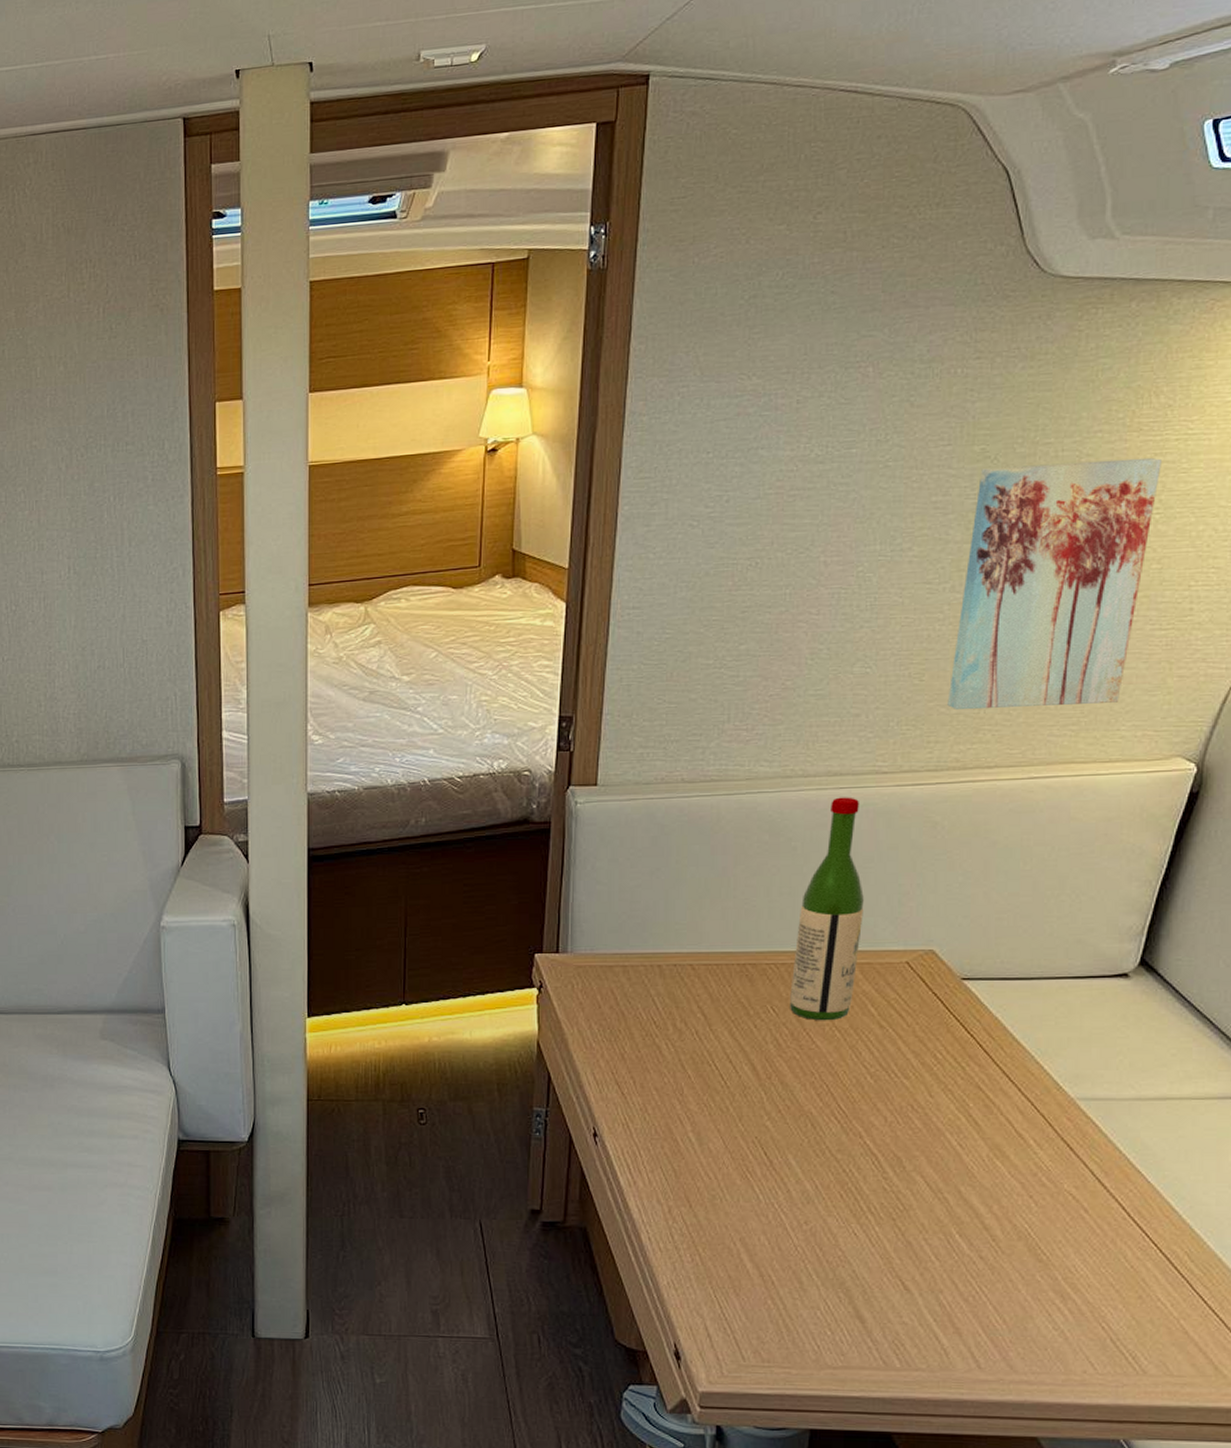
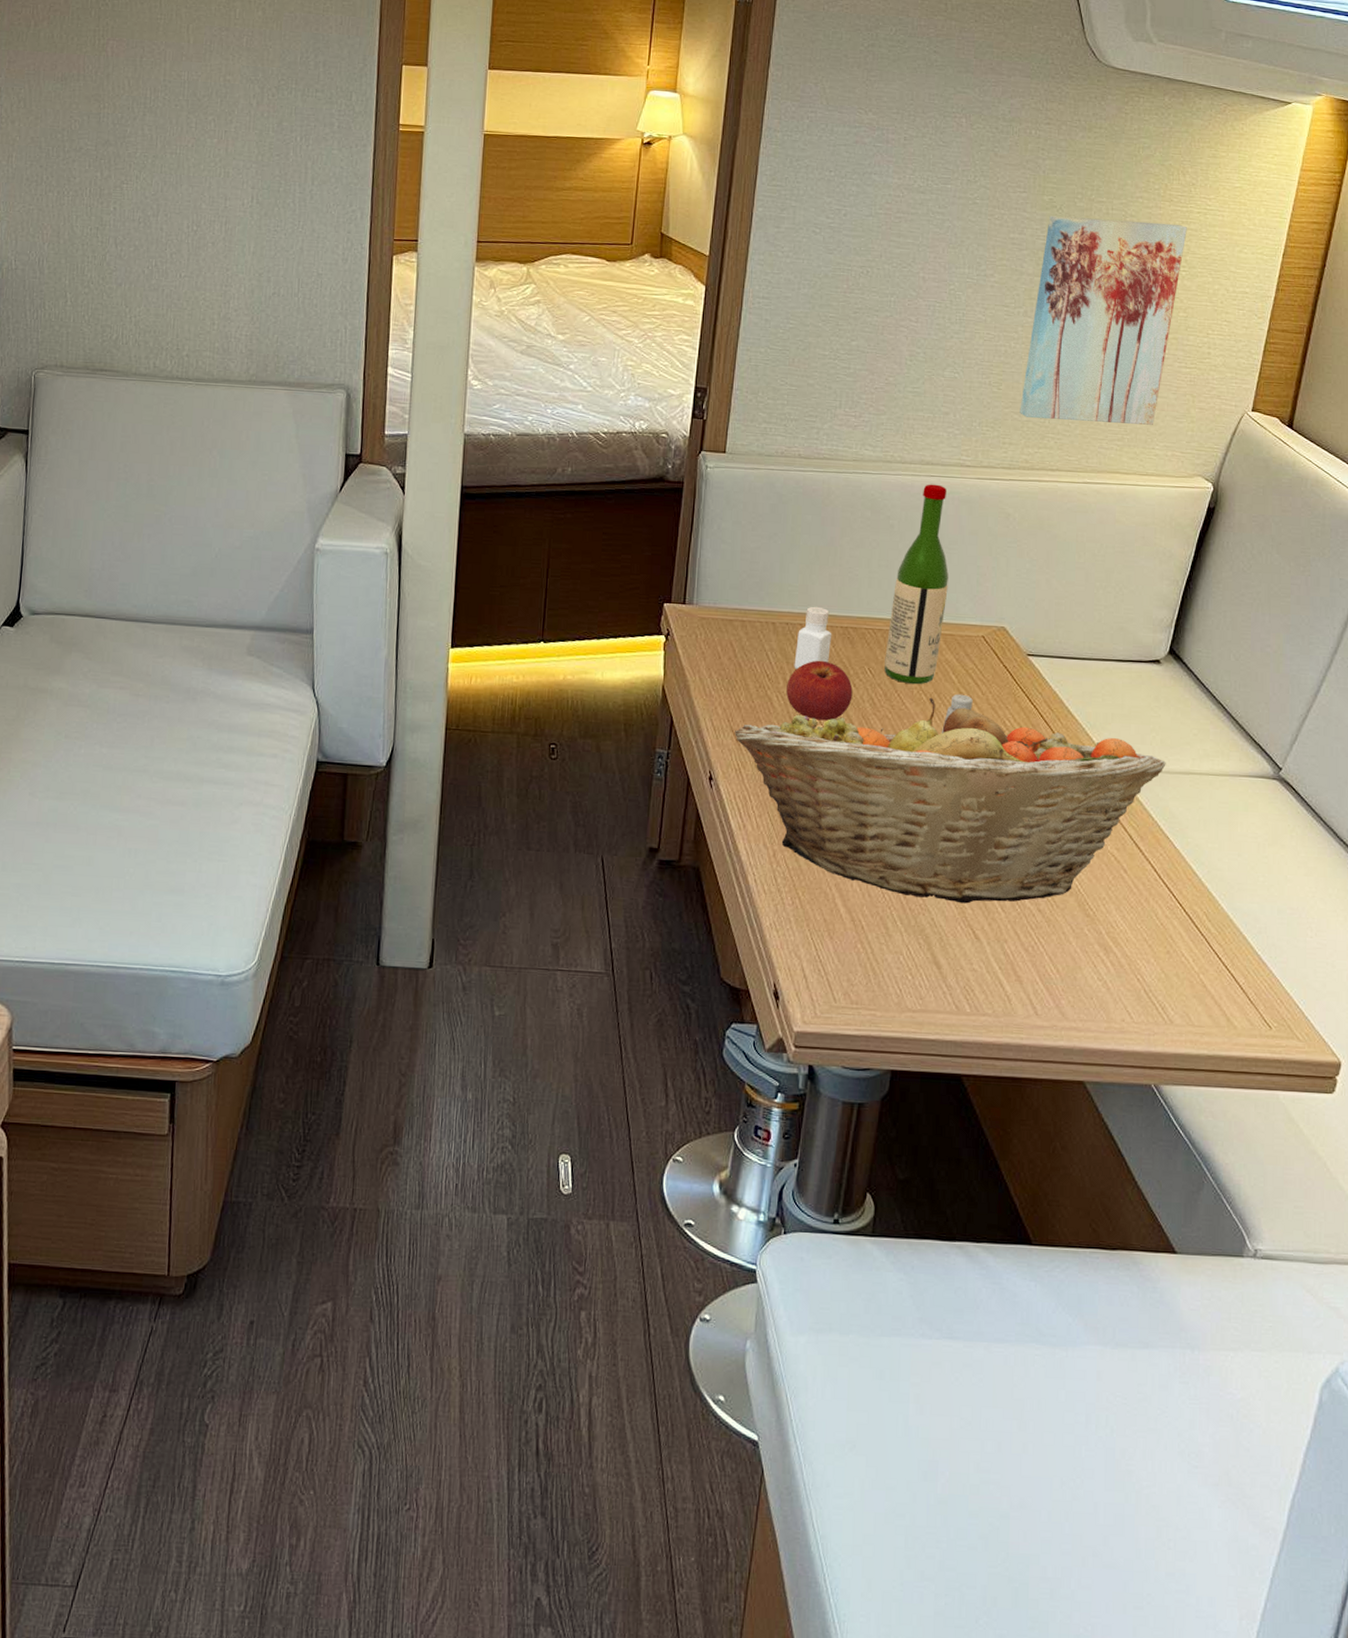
fruit basket: none [620,1033,1137,1254] -> present [735,697,1166,904]
apple: none [677,1002,753,1067] -> present [786,660,853,721]
pepper shaker: none [684,944,728,1014] -> present [794,606,832,670]
saltshaker: none [860,1027,896,1073] -> present [942,694,973,734]

